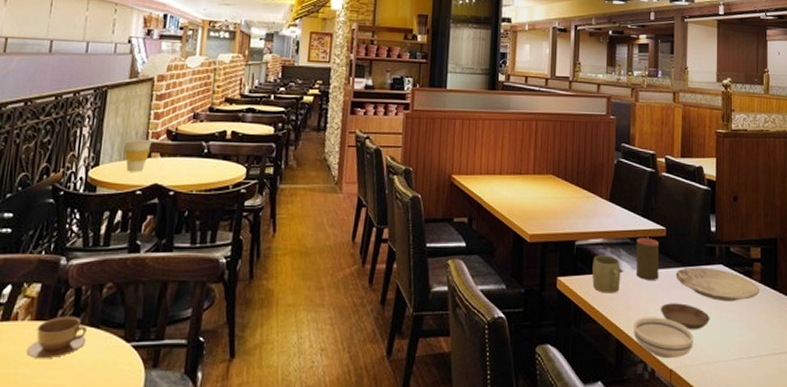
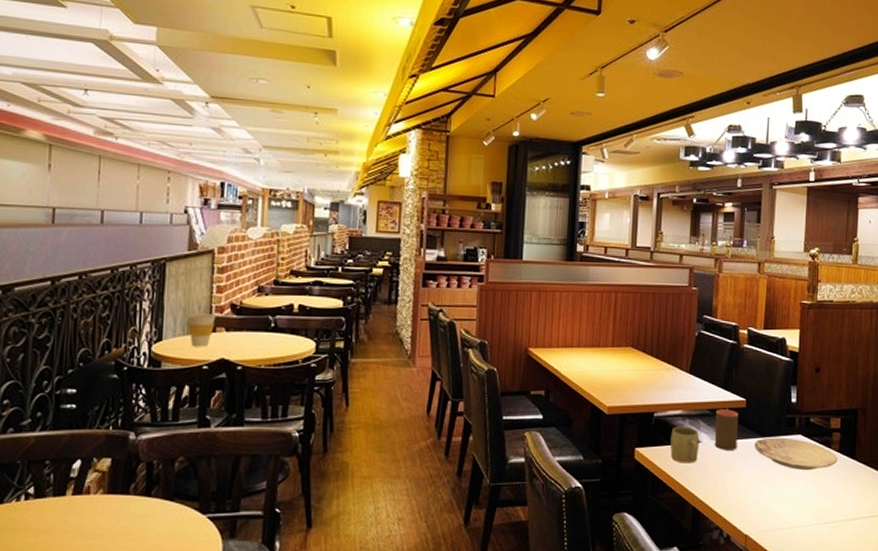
teacup: present [26,316,87,359] -> none [101,490,161,531]
bowl: present [634,317,693,359] -> none [710,486,770,525]
saucer: present [660,303,710,330] -> none [737,472,787,498]

